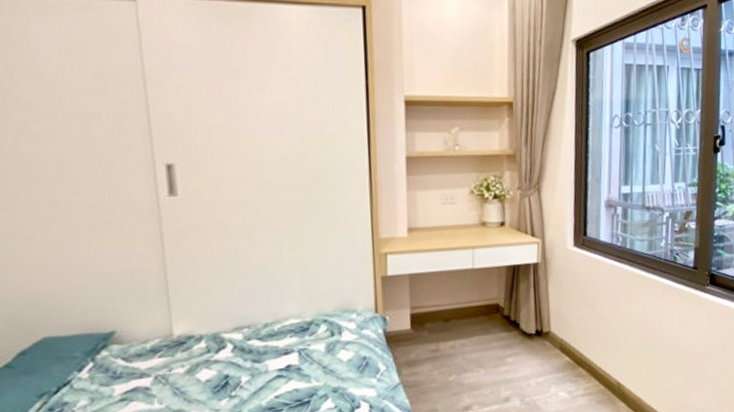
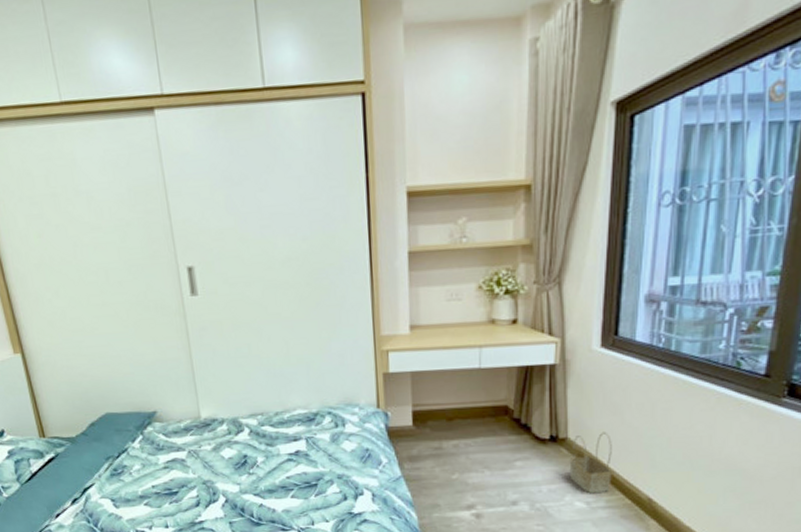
basket: none [553,323,588,384] -> present [569,431,612,494]

